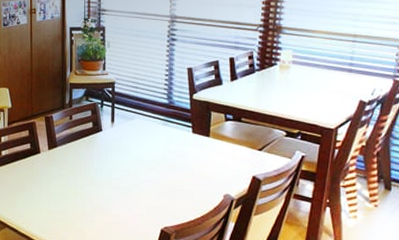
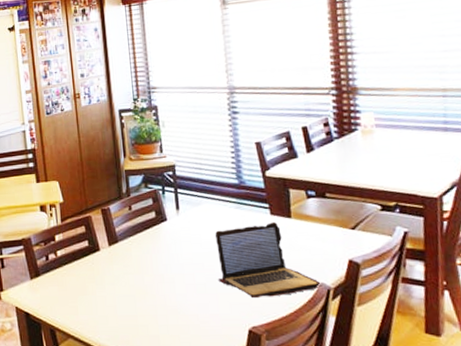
laptop: none [140,139,228,204] -> present [215,221,323,299]

